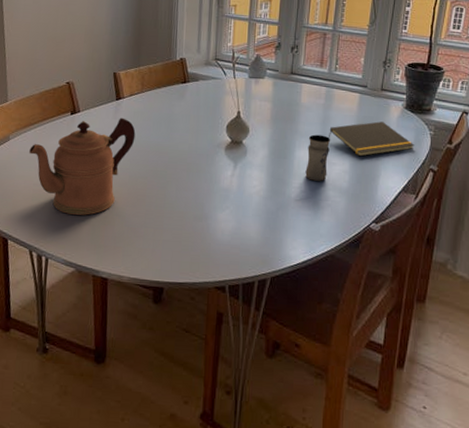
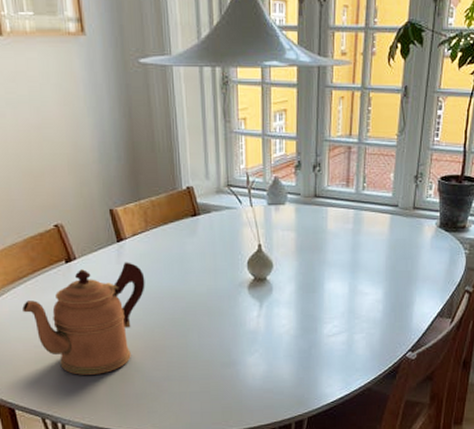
jar: present [305,134,331,181] -> none [337,263,362,314]
notepad: present [328,121,415,157] -> none [358,244,449,284]

